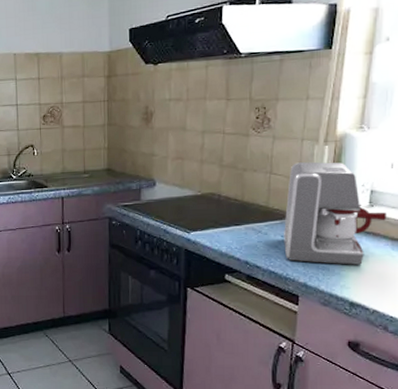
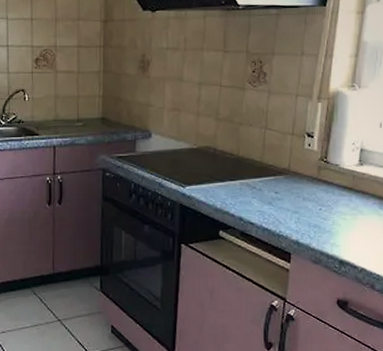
coffee maker: present [284,162,387,265] -> none [277,118,376,223]

